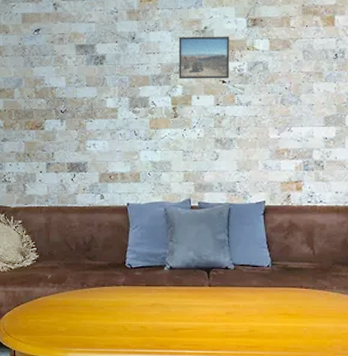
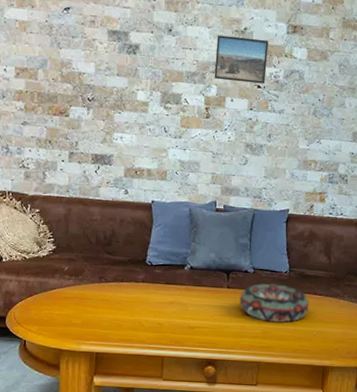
decorative bowl: none [222,279,297,321] -> present [239,283,310,323]

